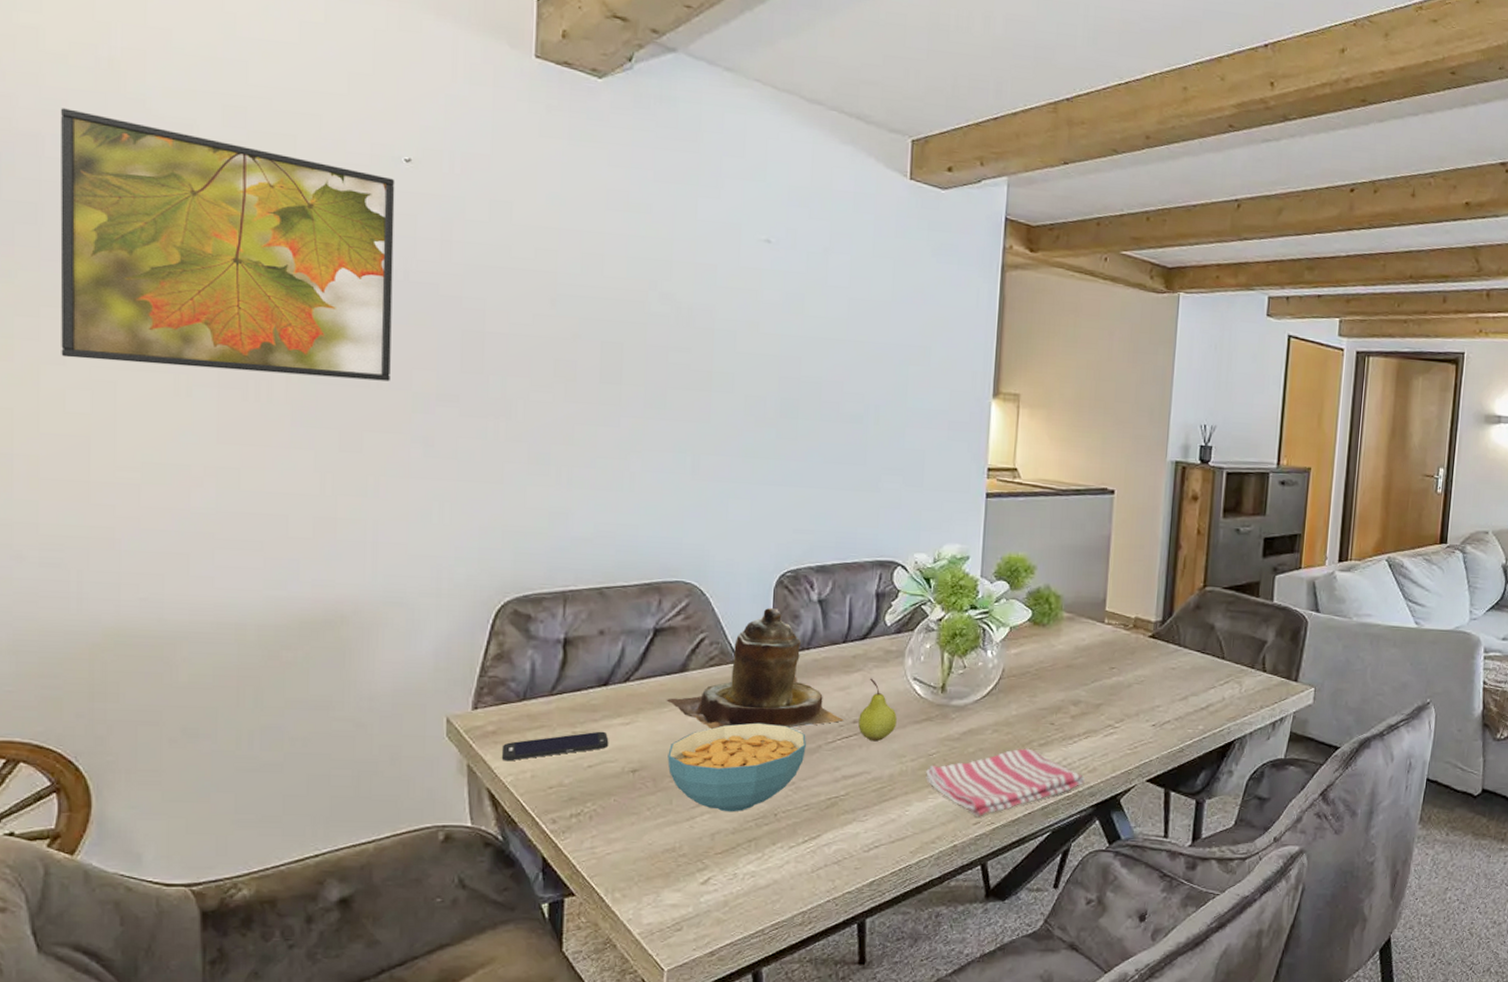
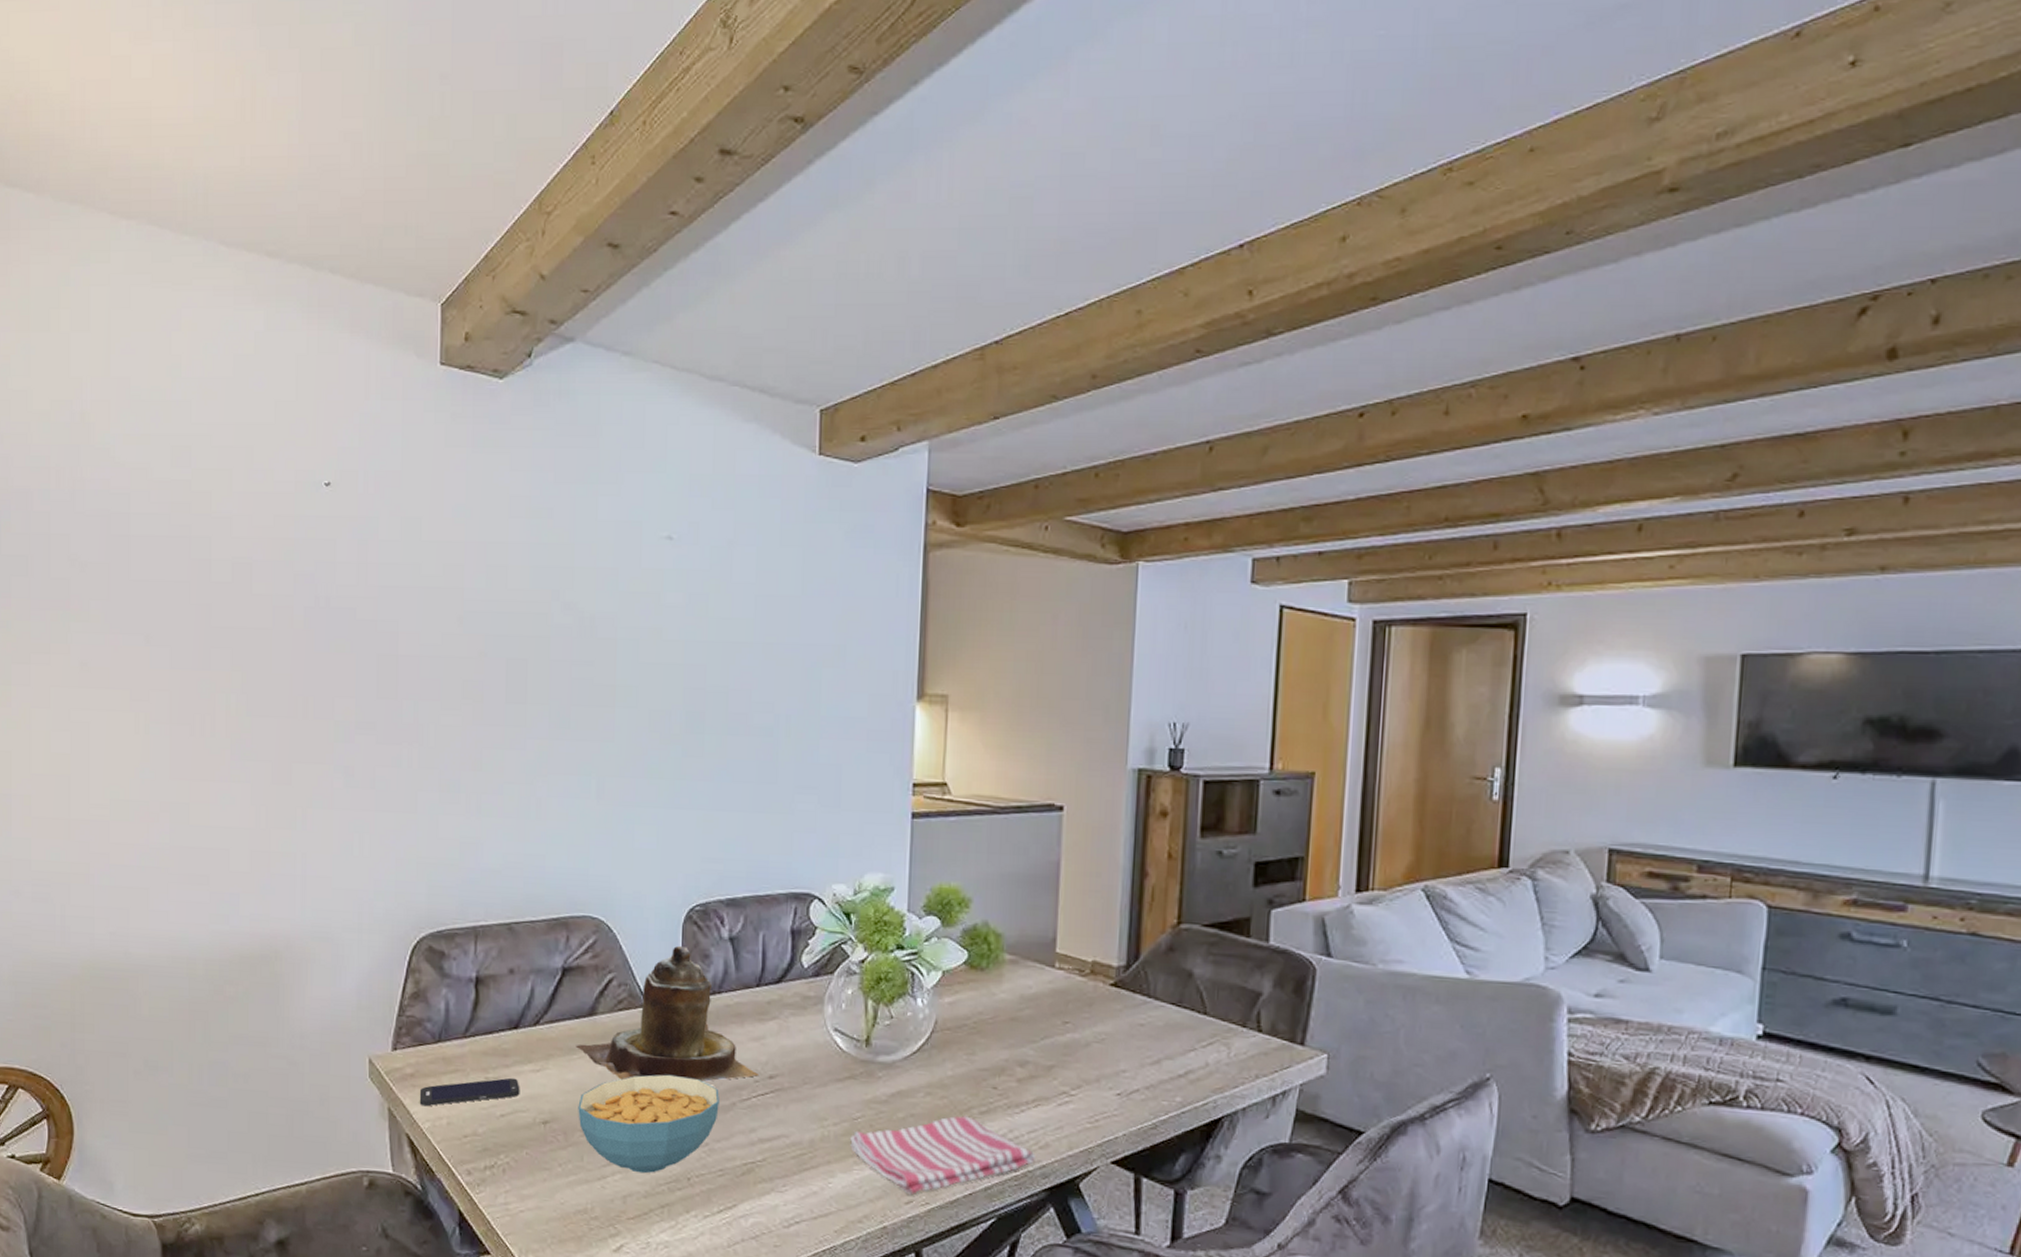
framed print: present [60,108,395,381] -> none [45,464,317,711]
fruit: present [858,678,897,742] -> none [775,1027,817,1101]

